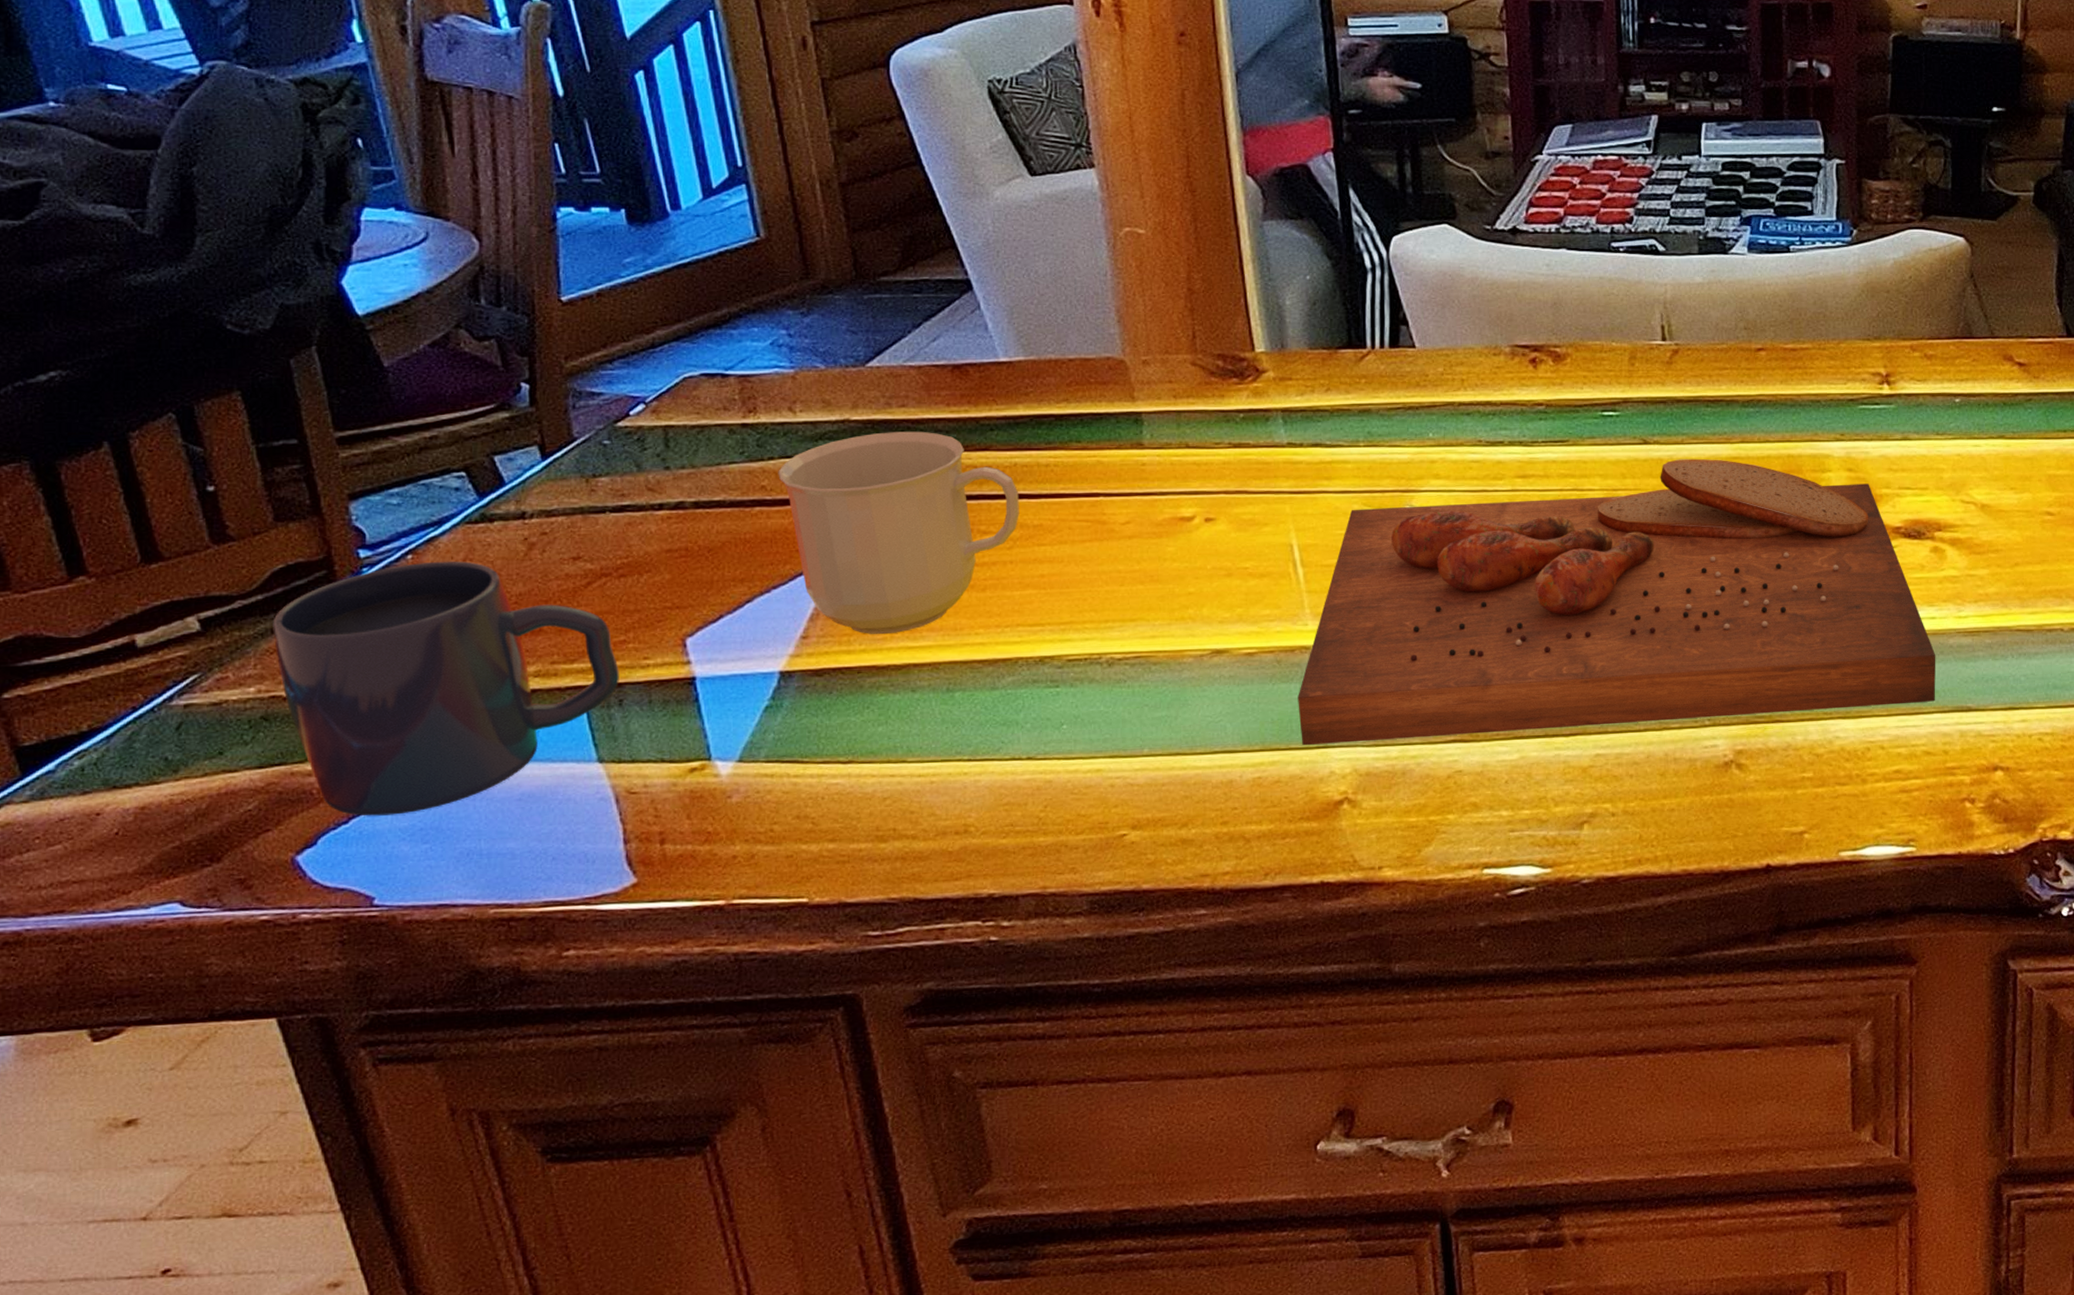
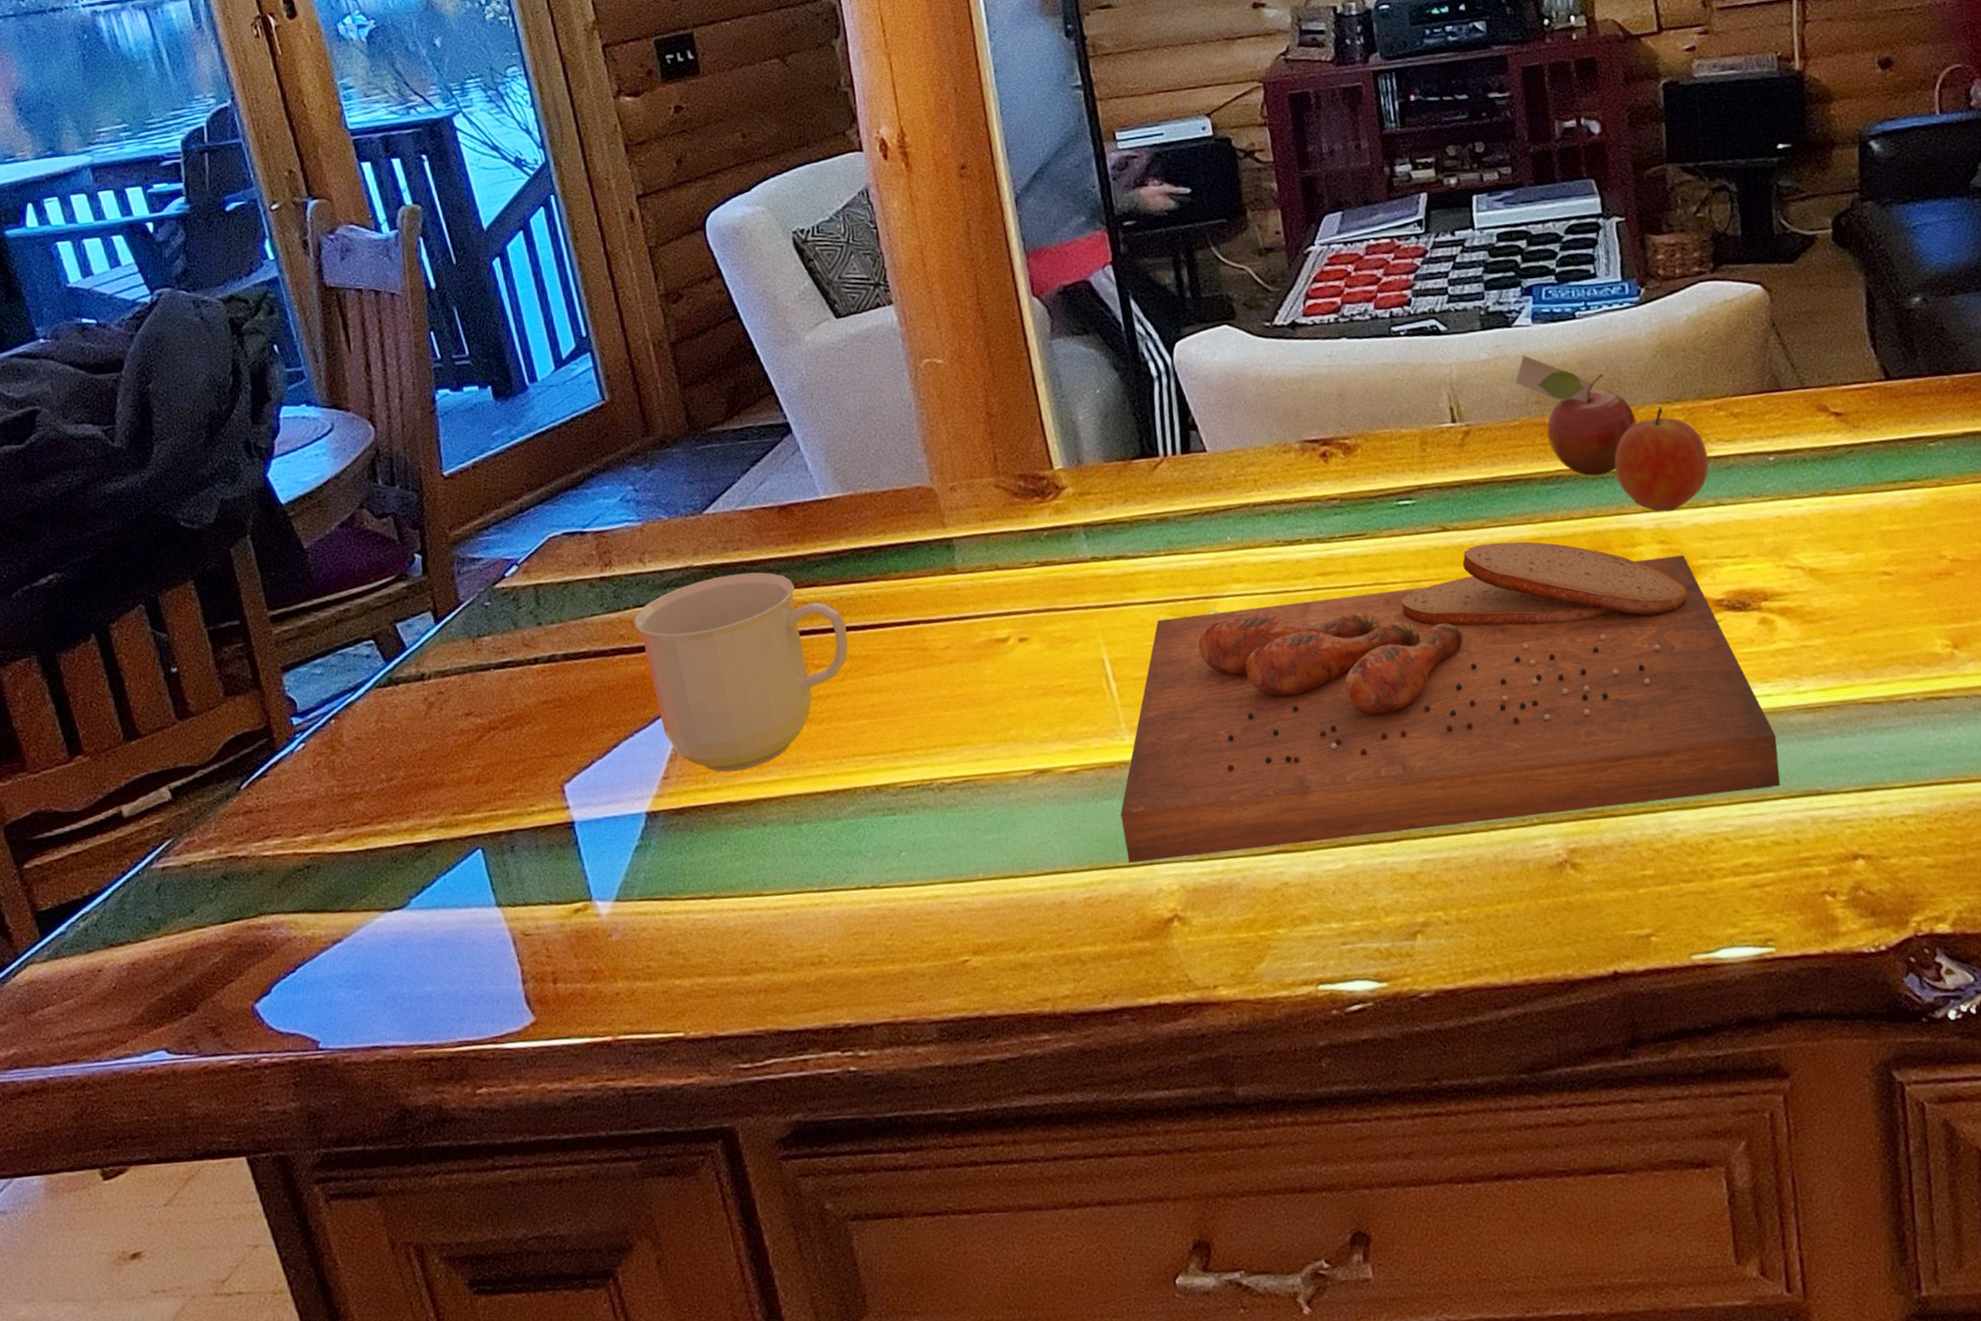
mug: present [273,561,619,816] -> none [227,723,510,965]
fruit: none [1726,282,1837,403] -> present [1514,355,1637,476]
fruit: none [1813,343,1900,442] -> present [1614,407,1709,512]

